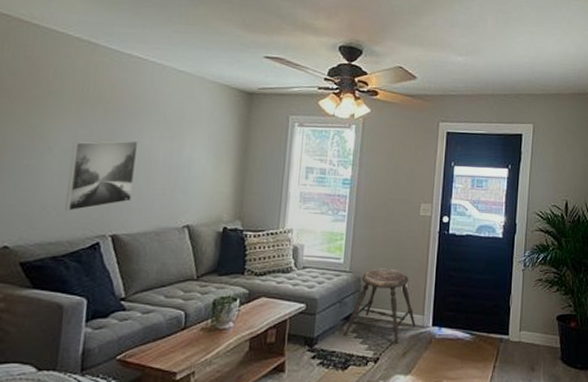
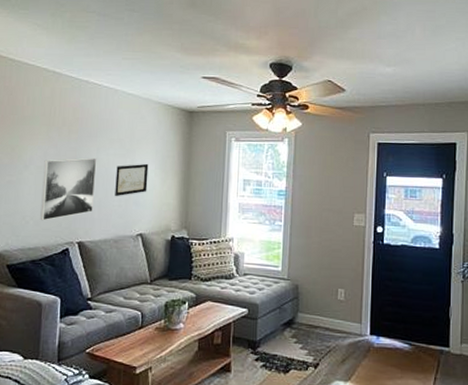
wall art: none [158,148,200,185] -> present [115,163,149,197]
stool: present [344,268,416,345] -> none [284,276,354,352]

